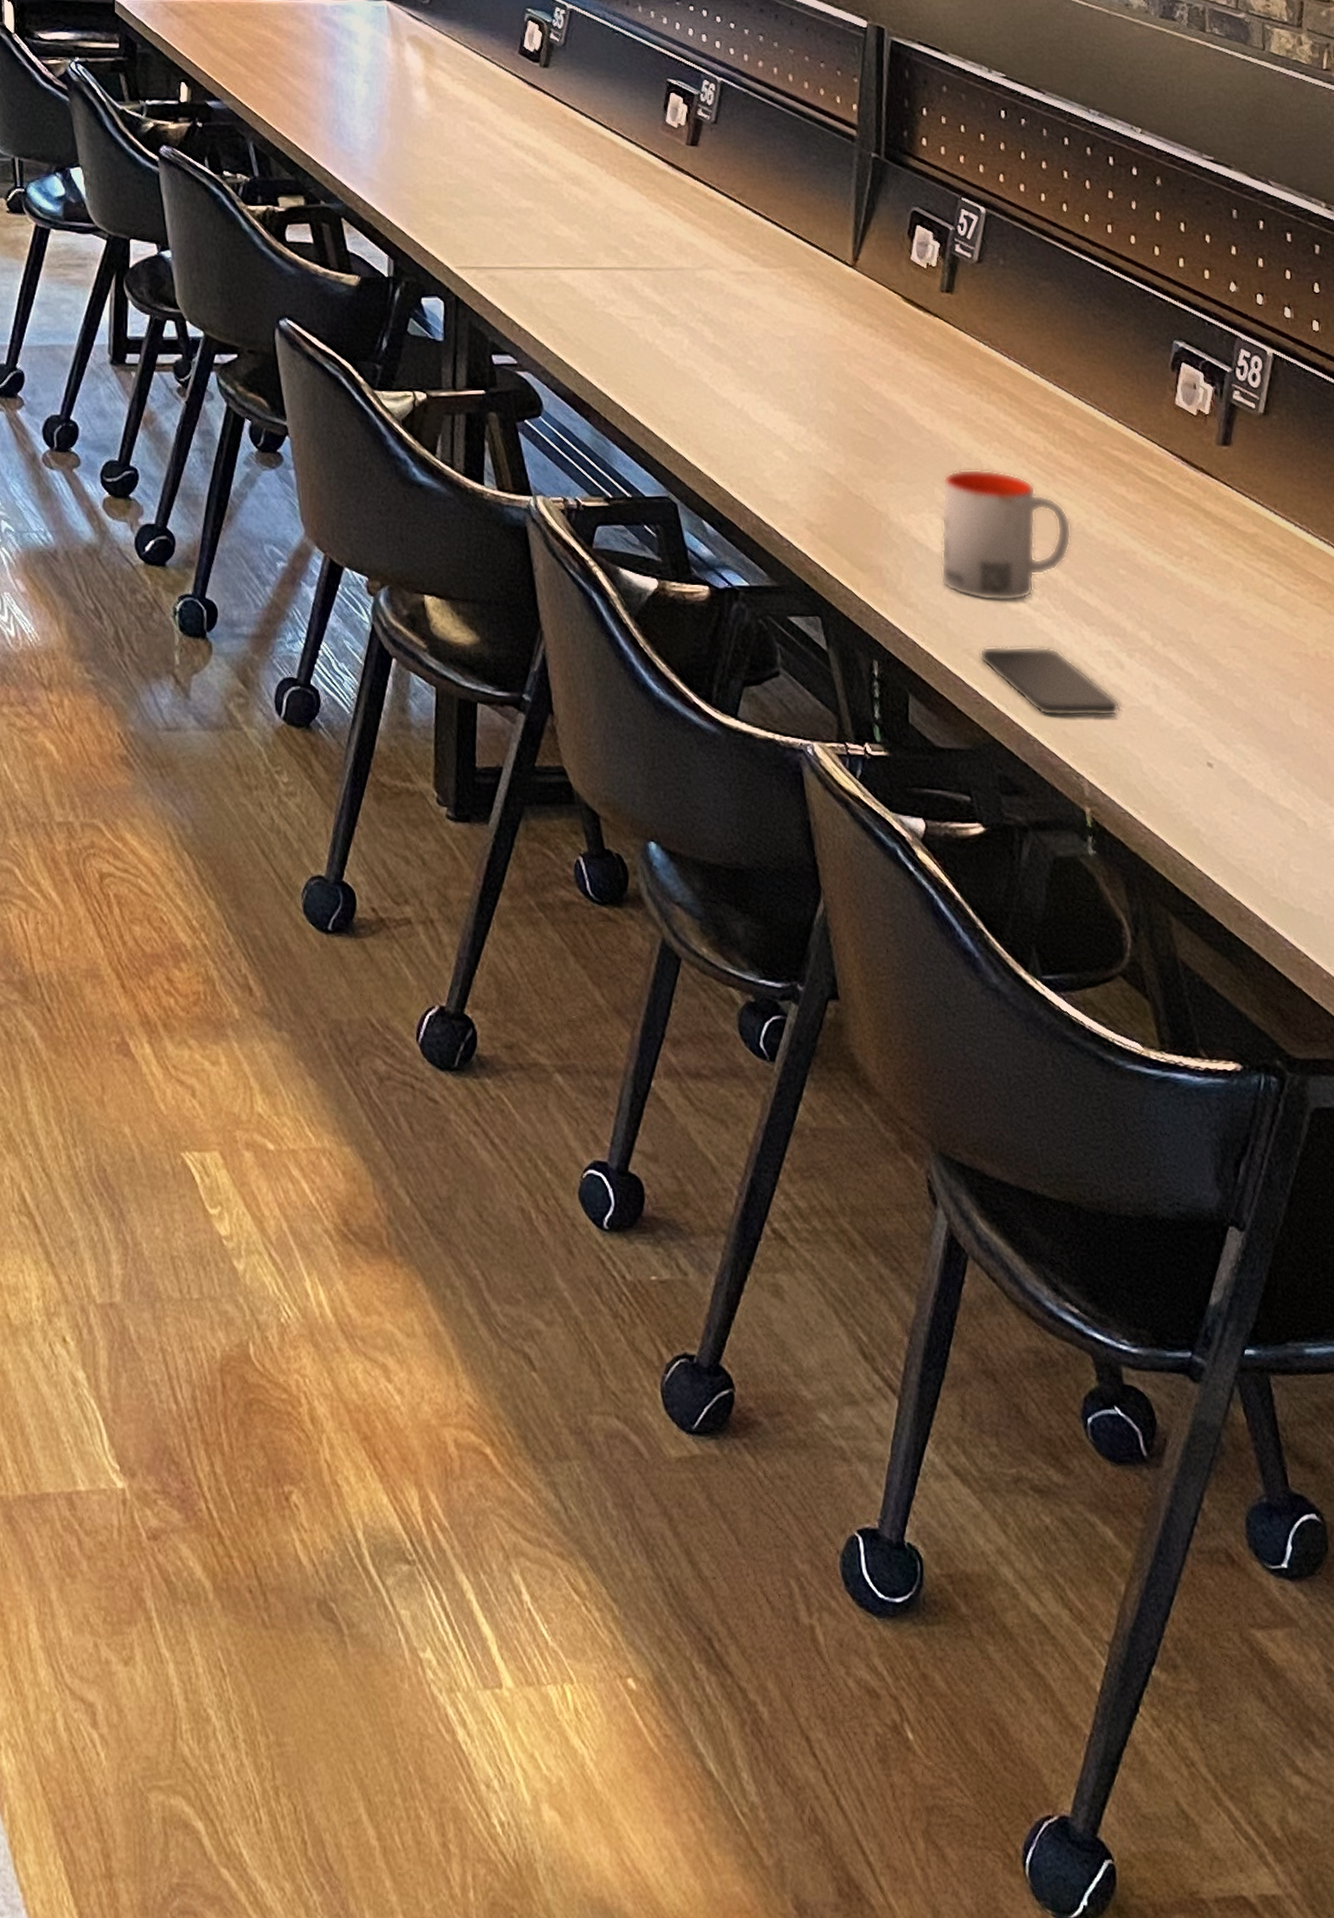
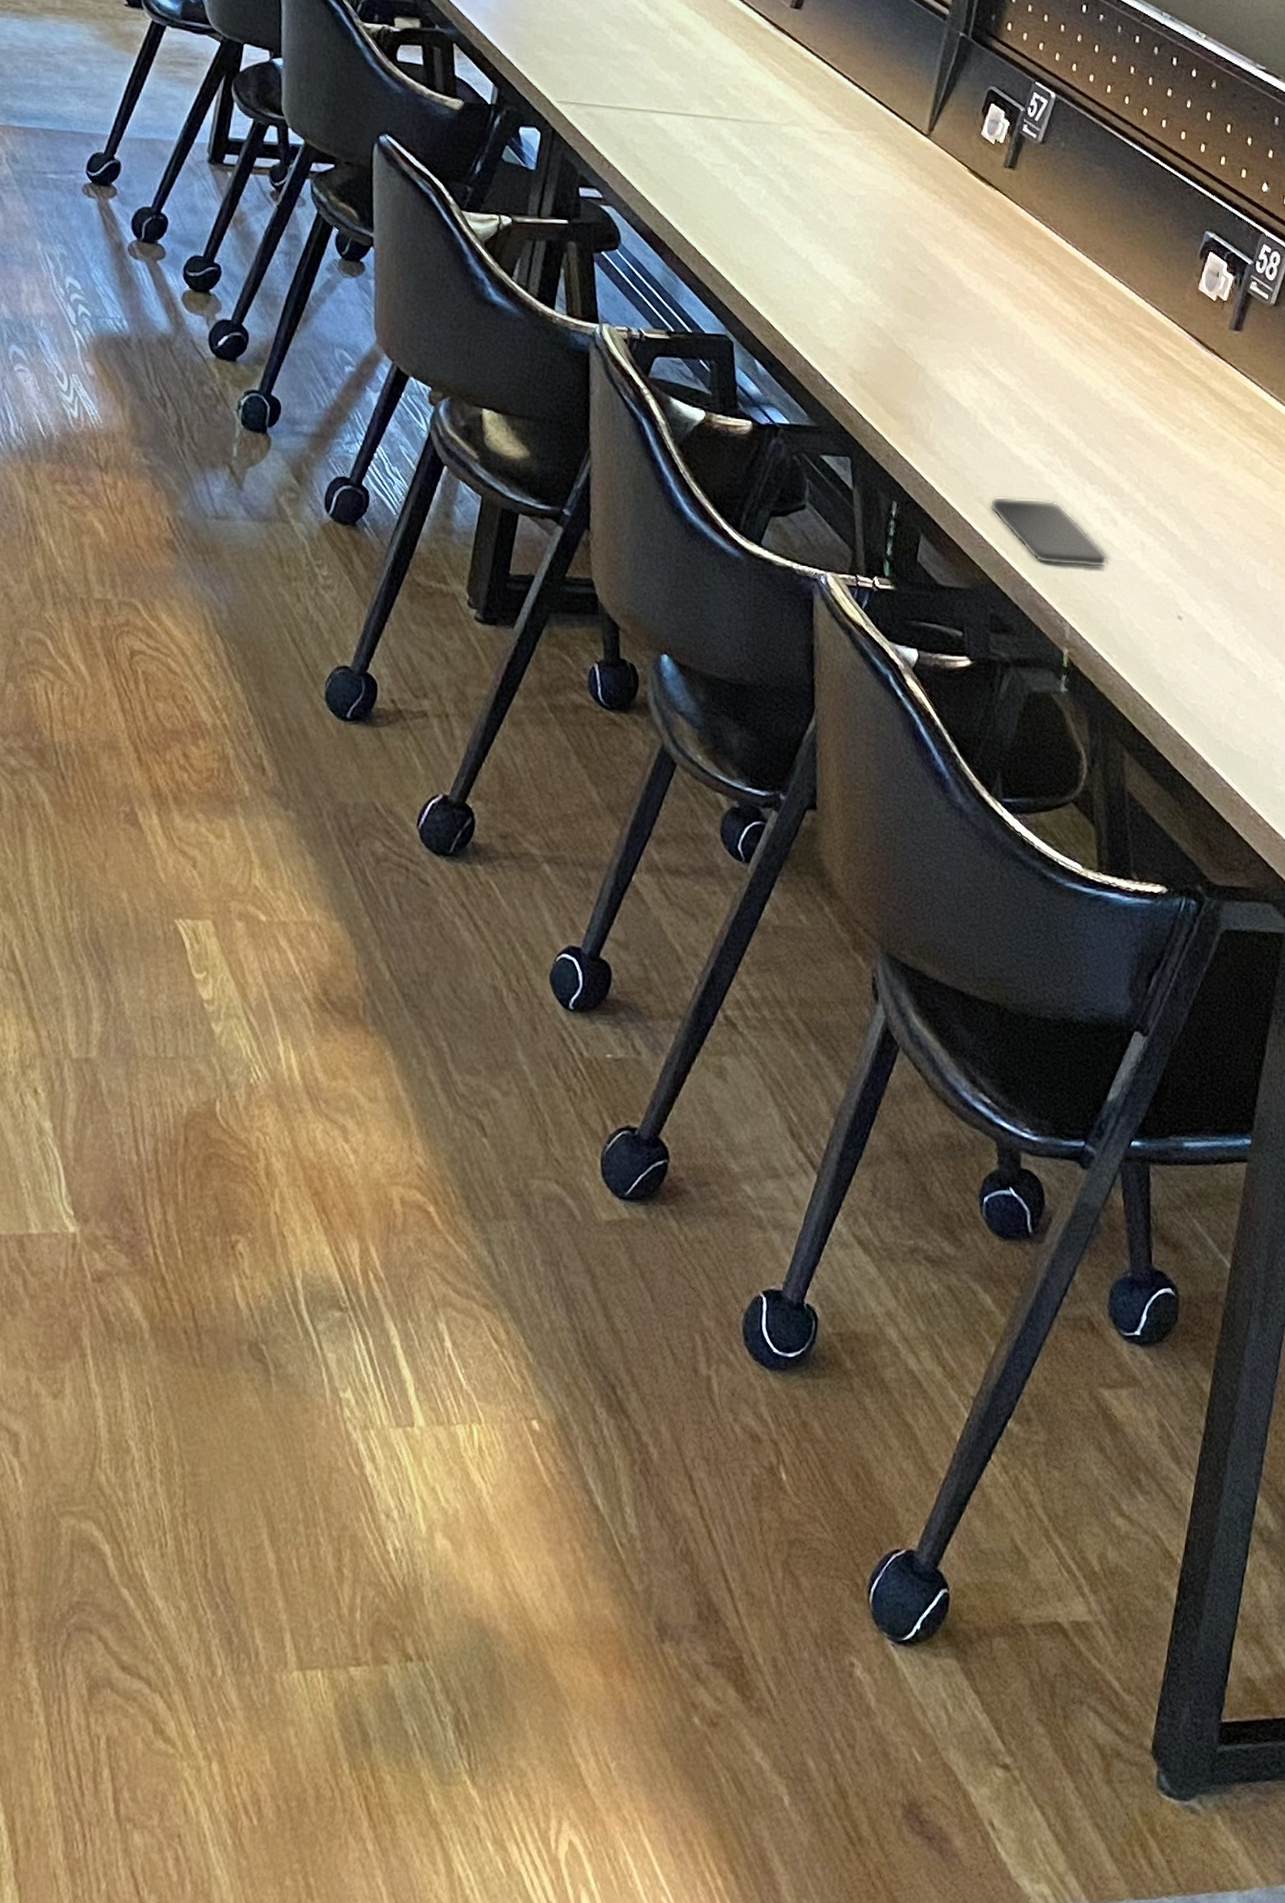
mug: present [941,469,1072,602] -> none [966,332,1089,457]

